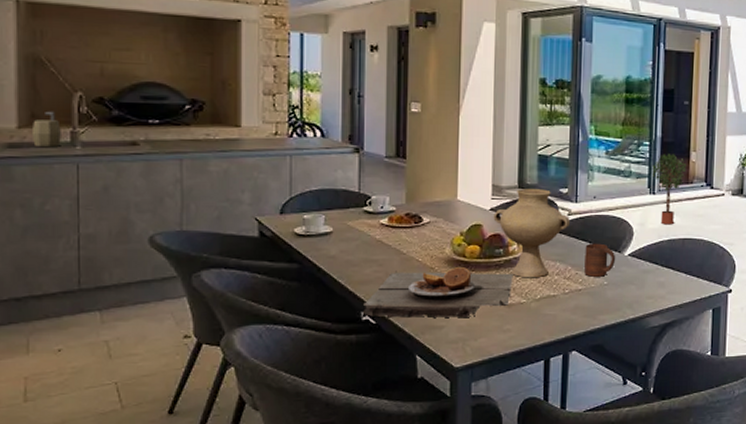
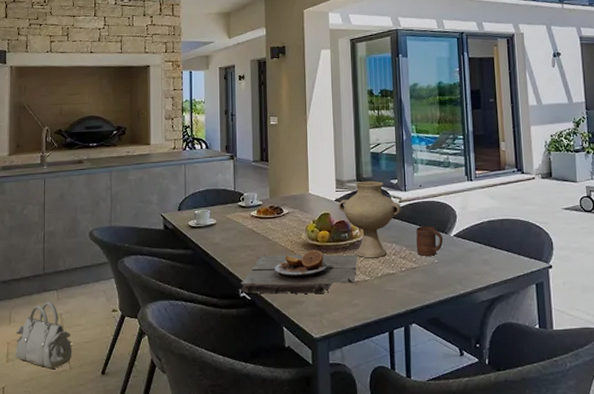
soap dispenser: present [31,111,61,148] -> none [16,141,35,169]
shoulder bag: none [37,324,125,409] -> present [15,301,72,369]
potted tree: present [652,154,687,225] -> none [467,145,498,208]

